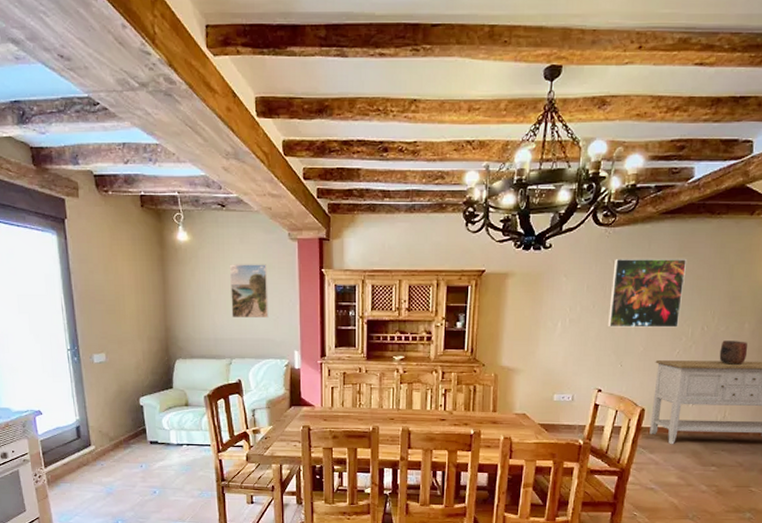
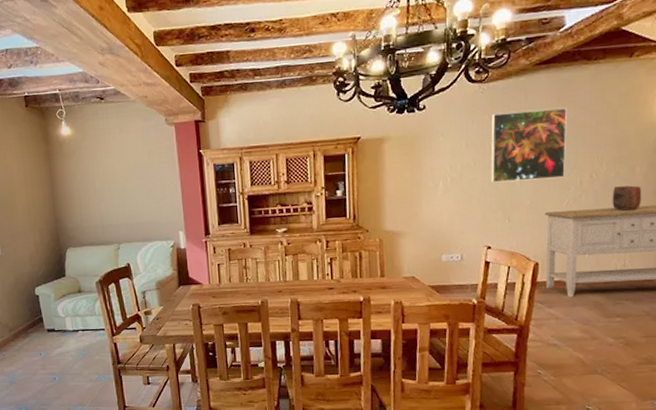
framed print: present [230,264,269,319] -> none [112,150,152,204]

